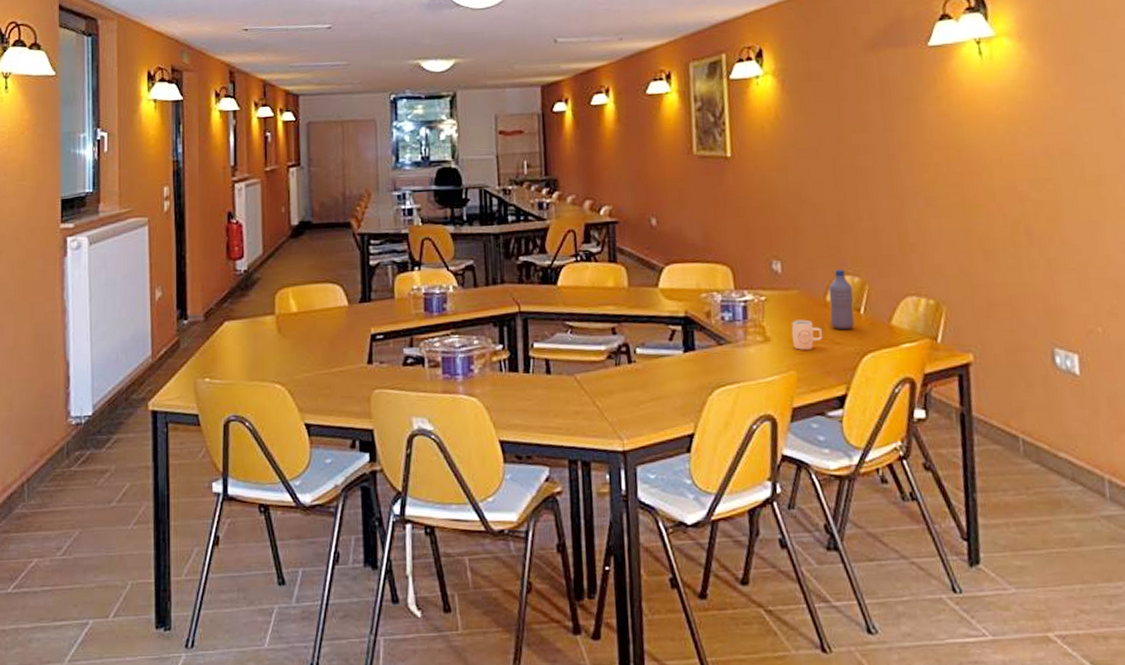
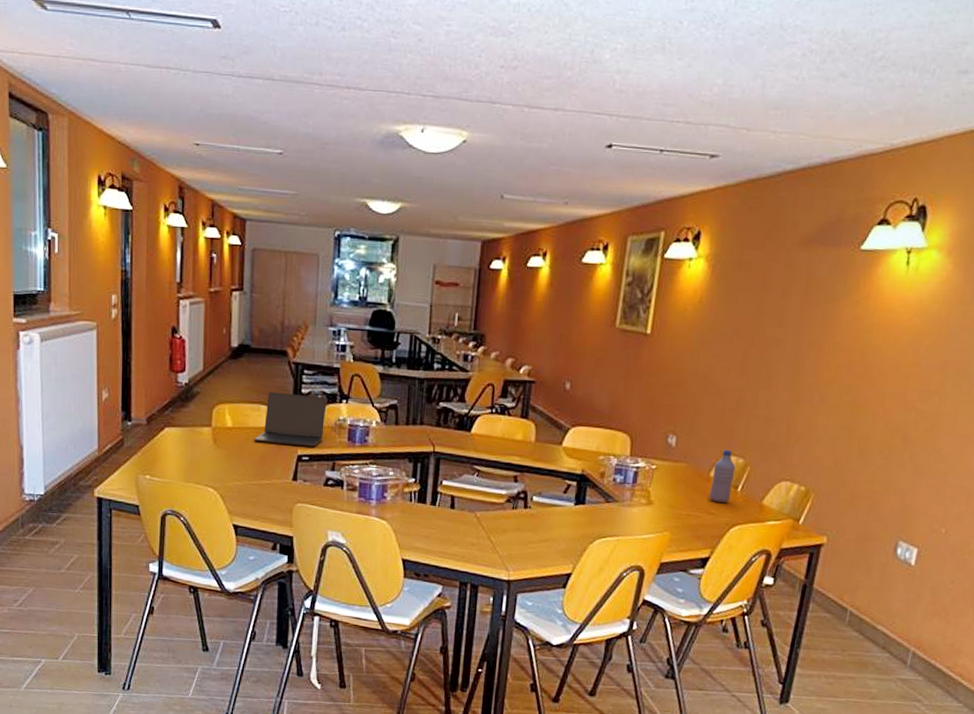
laptop: none [322,266,398,326] -> present [254,392,327,448]
mug: present [791,319,823,350] -> none [671,489,701,516]

